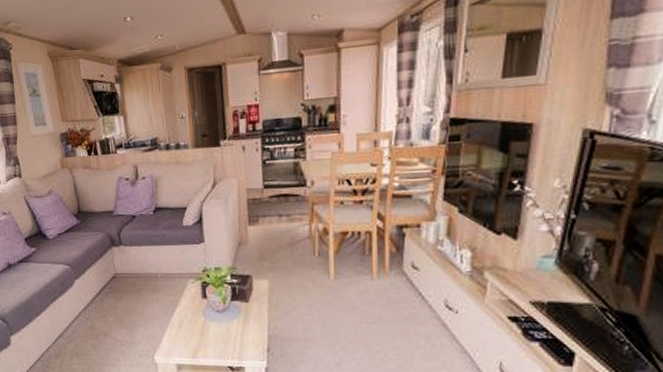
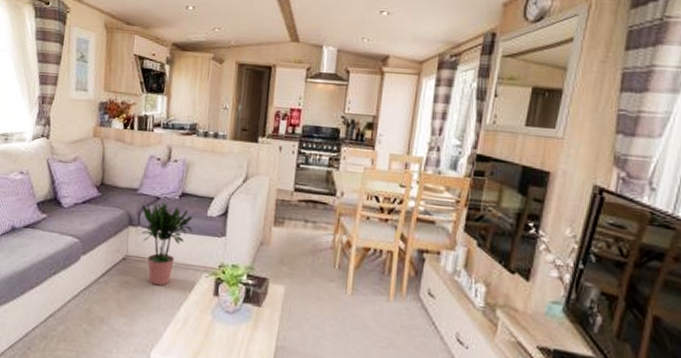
potted plant: none [120,219,172,297] -> present [141,202,193,286]

